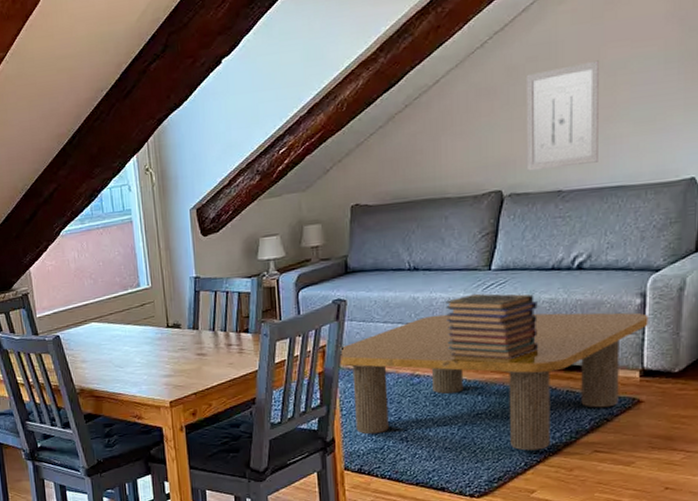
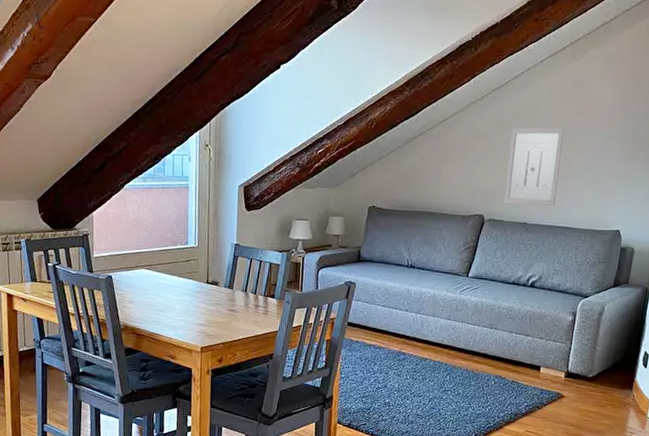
coffee table: present [339,312,649,451] -> none [345,306,576,425]
book stack: present [444,293,539,360] -> none [429,293,499,351]

